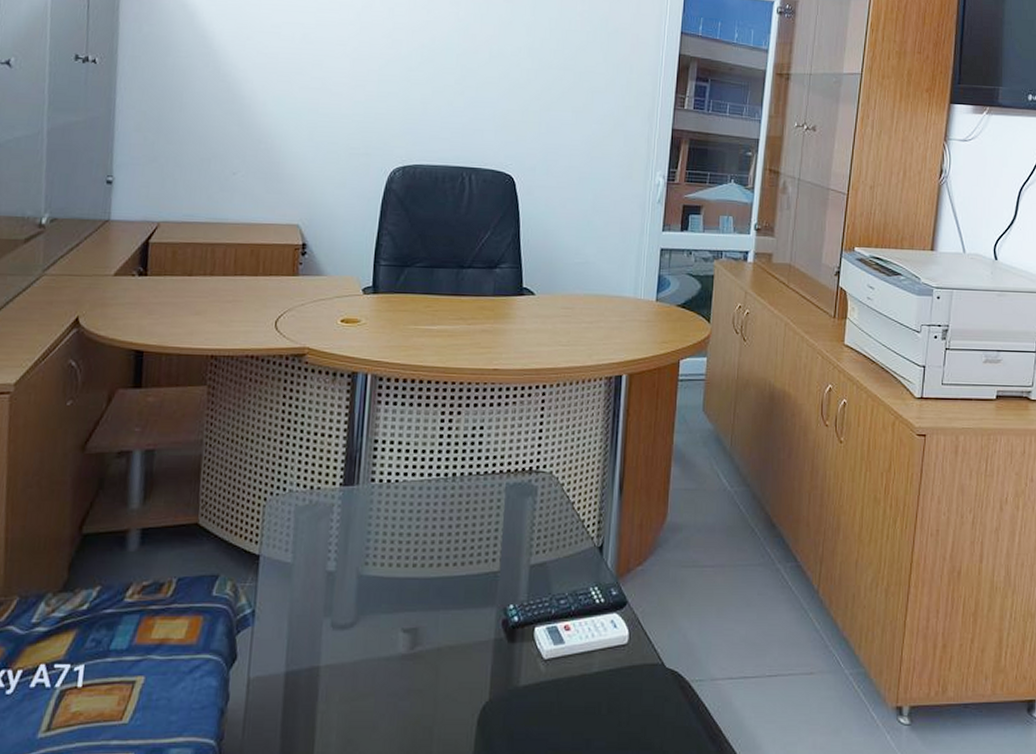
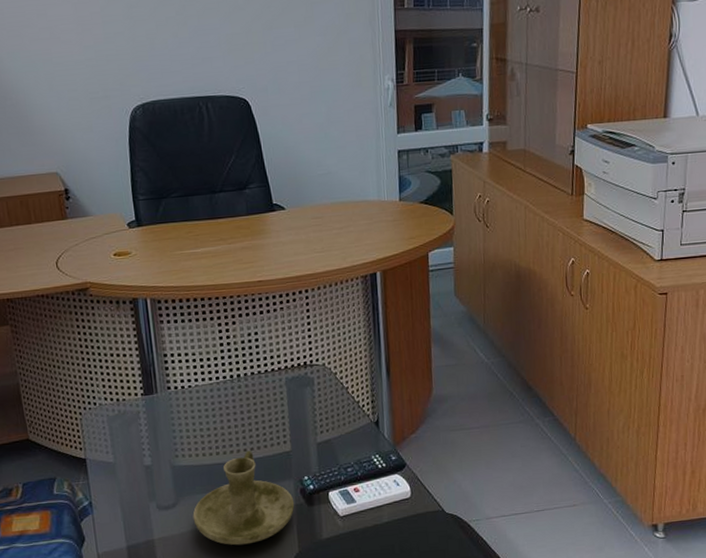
candle holder: none [371,565,494,684] -> present [193,450,295,546]

